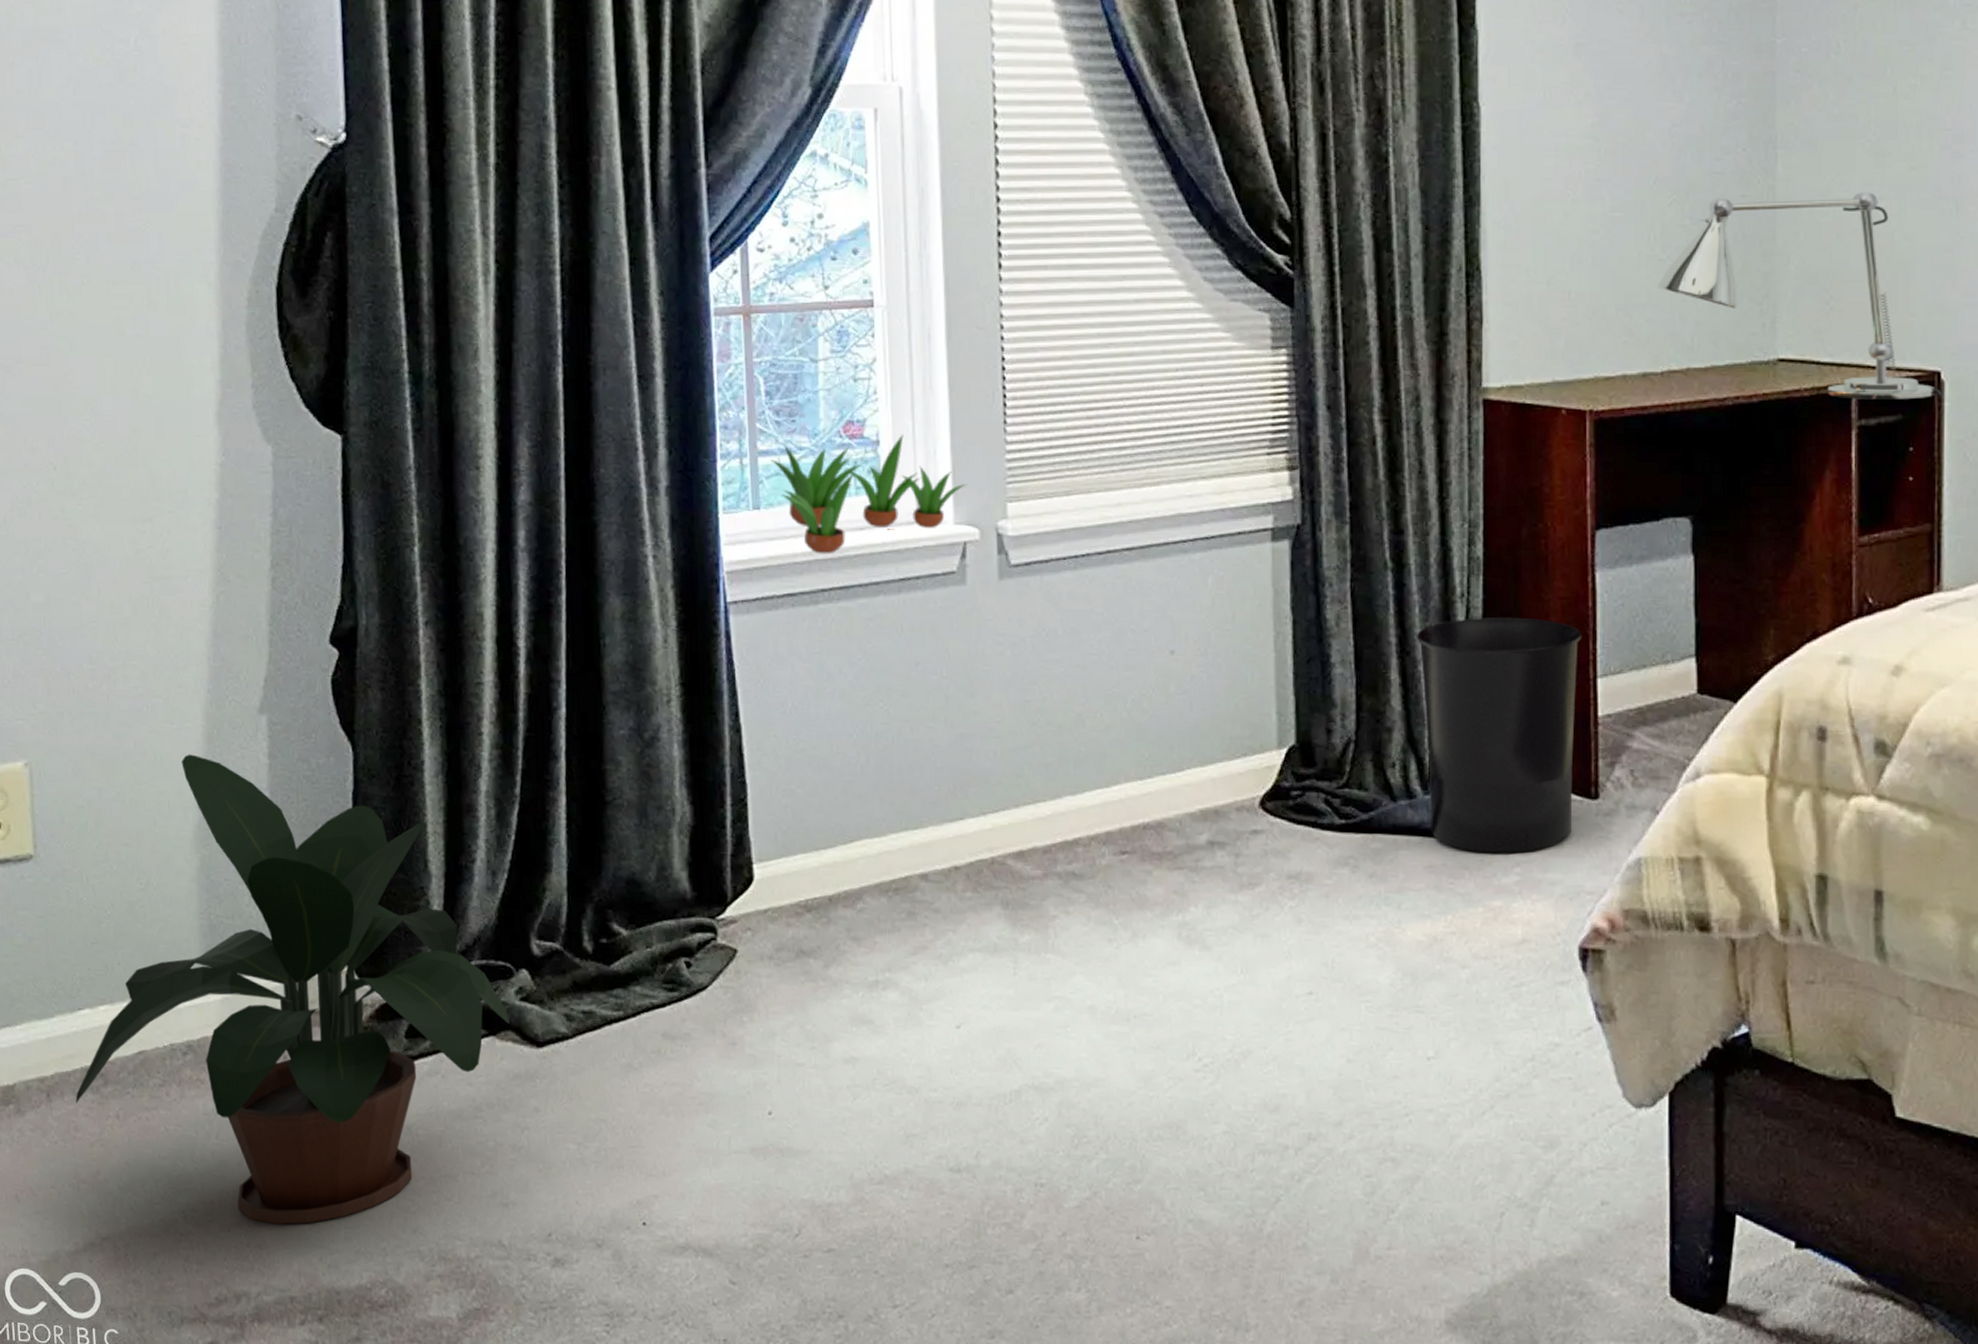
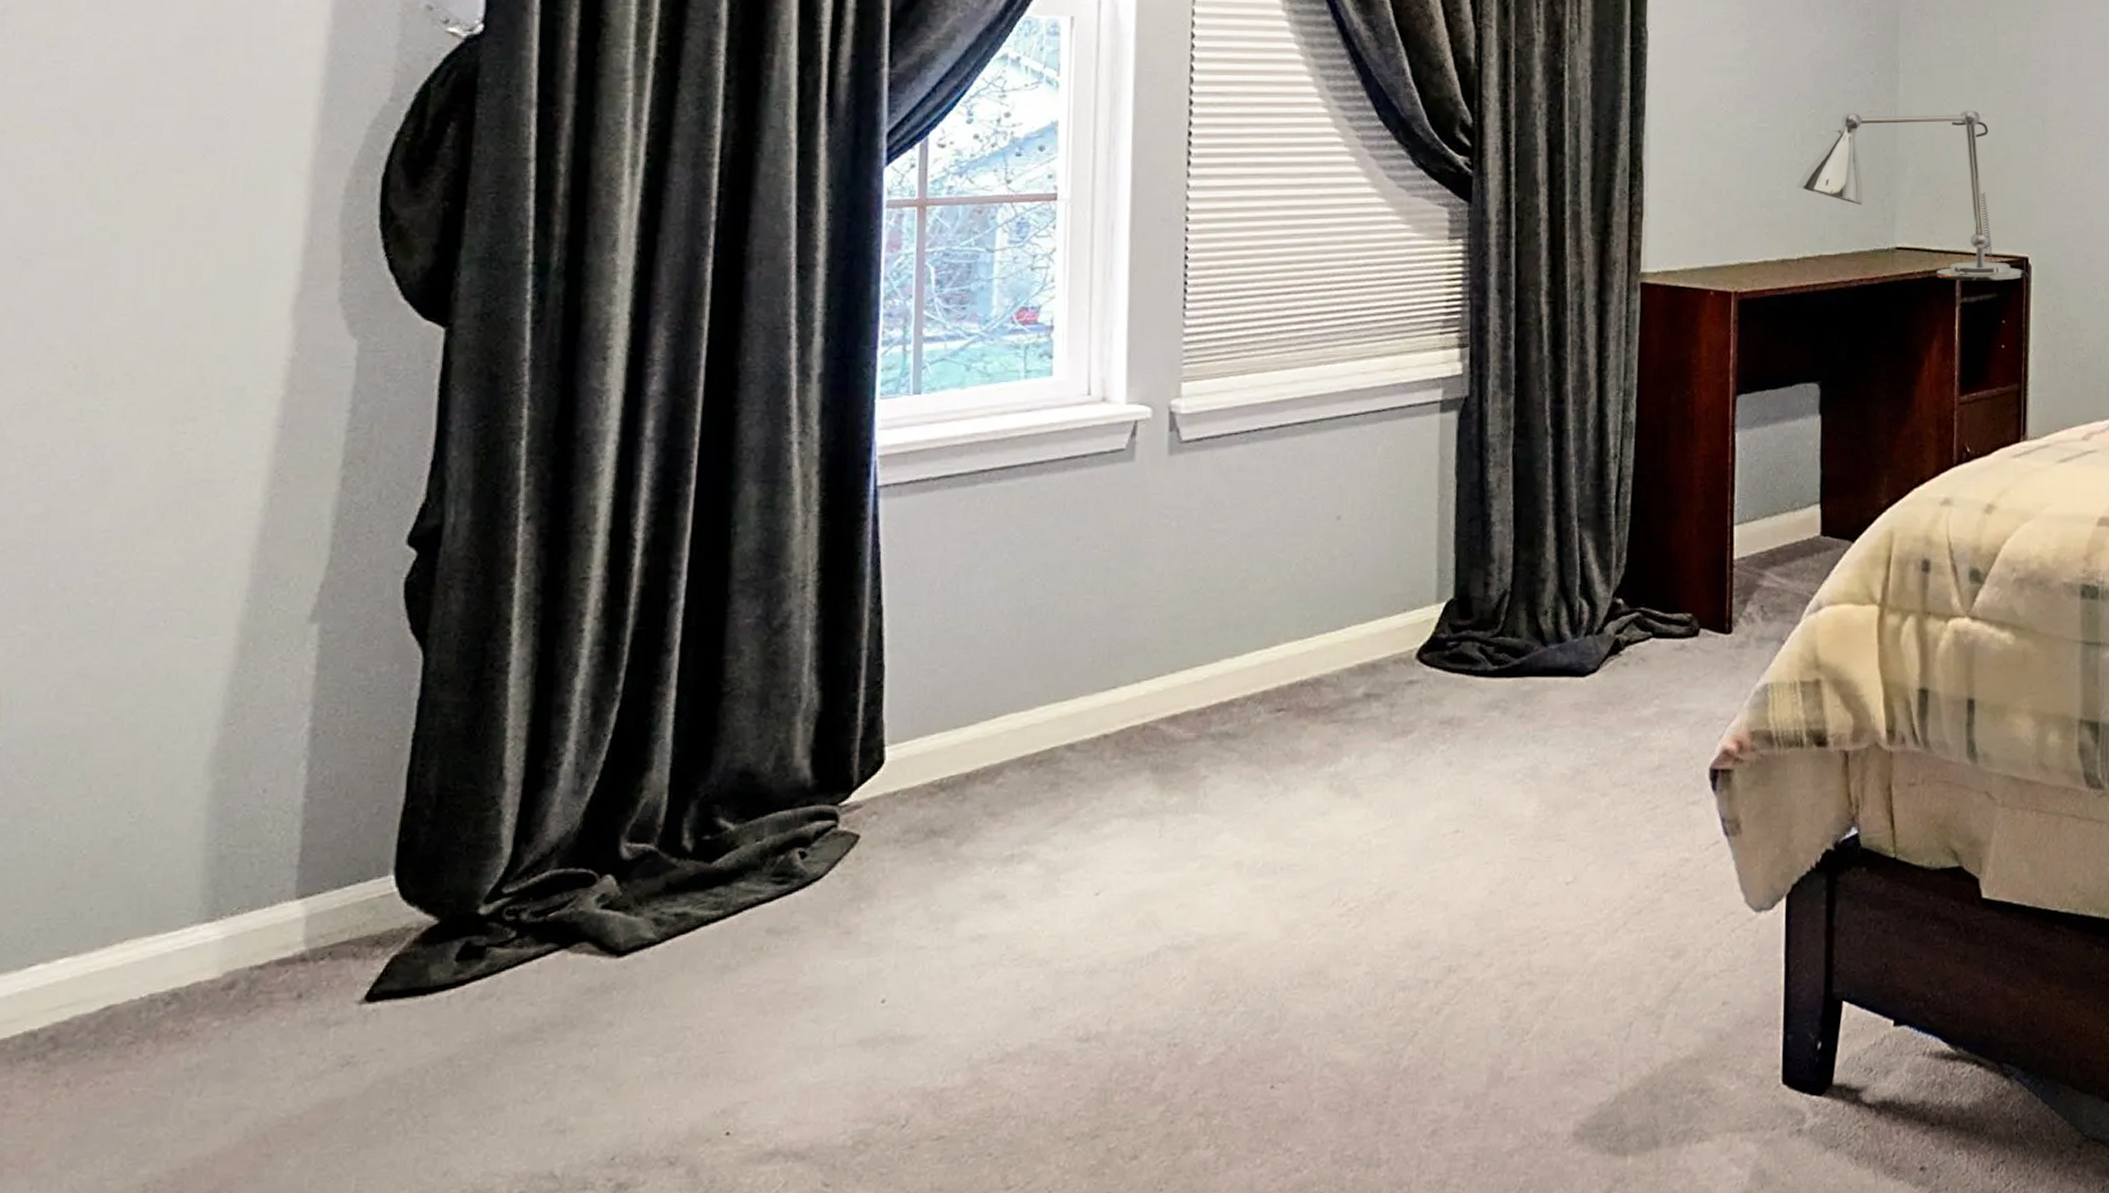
potted plant: present [75,754,510,1225] -> none [11,670,587,1186]
succulent plant: present [770,434,967,554] -> none [936,319,1142,436]
waste bin: present [1417,617,1582,853] -> none [1572,474,1722,688]

